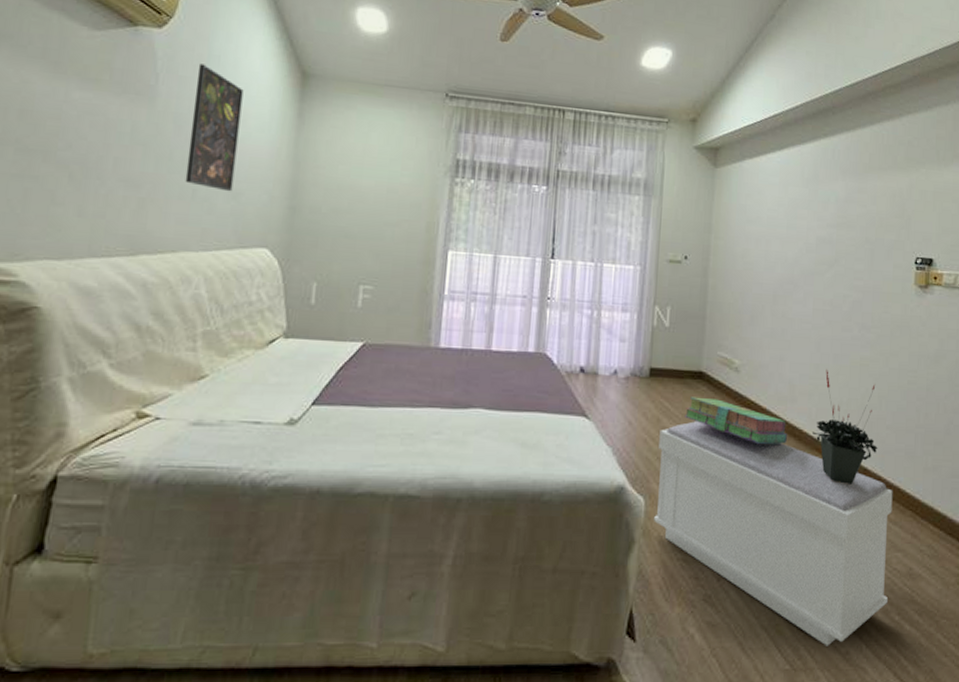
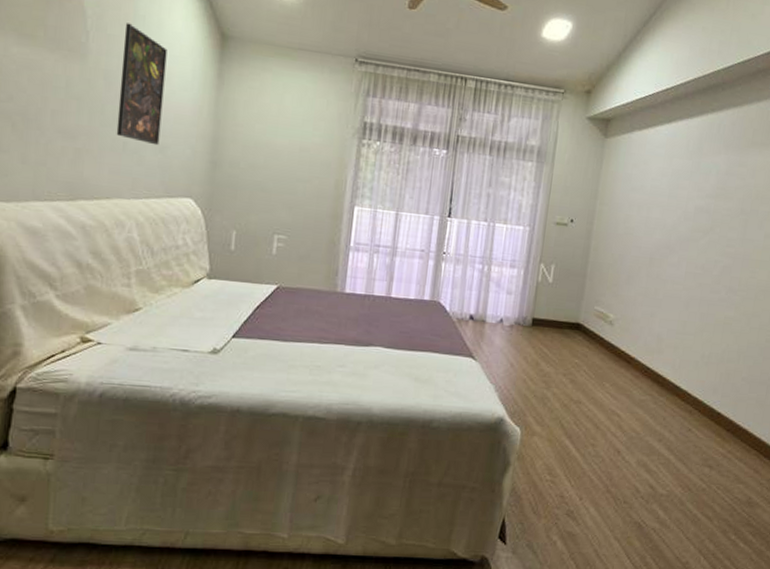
bench: present [654,421,893,646] -> none [528,366,742,557]
stack of books: present [684,396,788,444] -> none [560,345,652,389]
potted plant: present [813,369,878,484] -> none [674,326,736,426]

